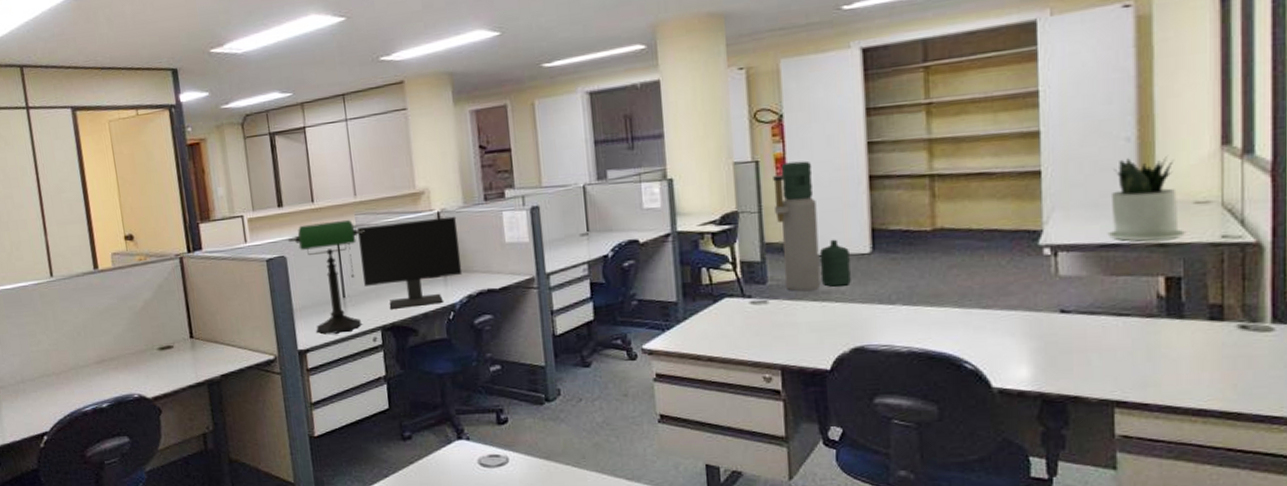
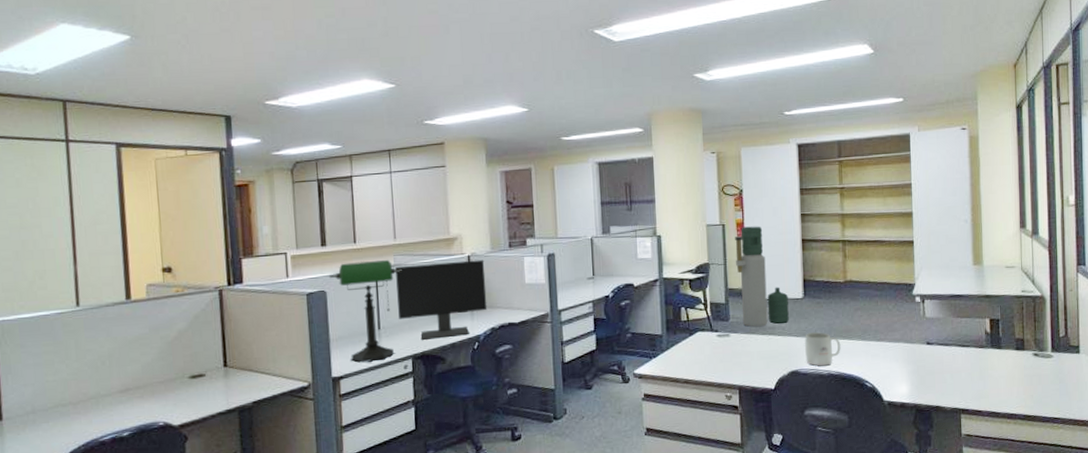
mug: none [874,297,927,342] -> present [805,332,841,367]
planter: present [1107,156,1187,242] -> none [955,234,1002,294]

